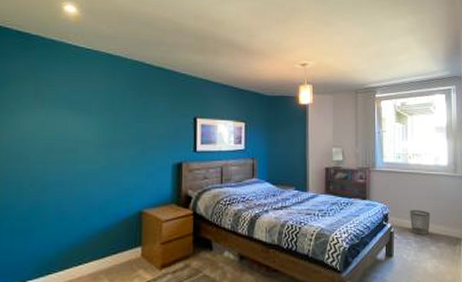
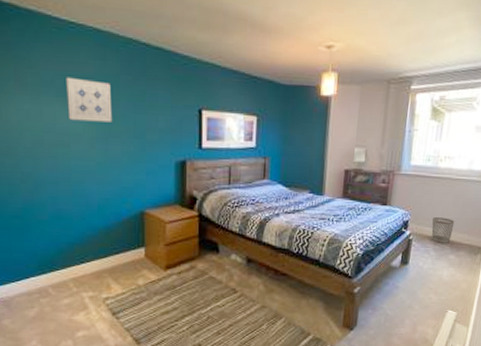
wall art: none [78,93,118,131] -> present [66,77,113,123]

